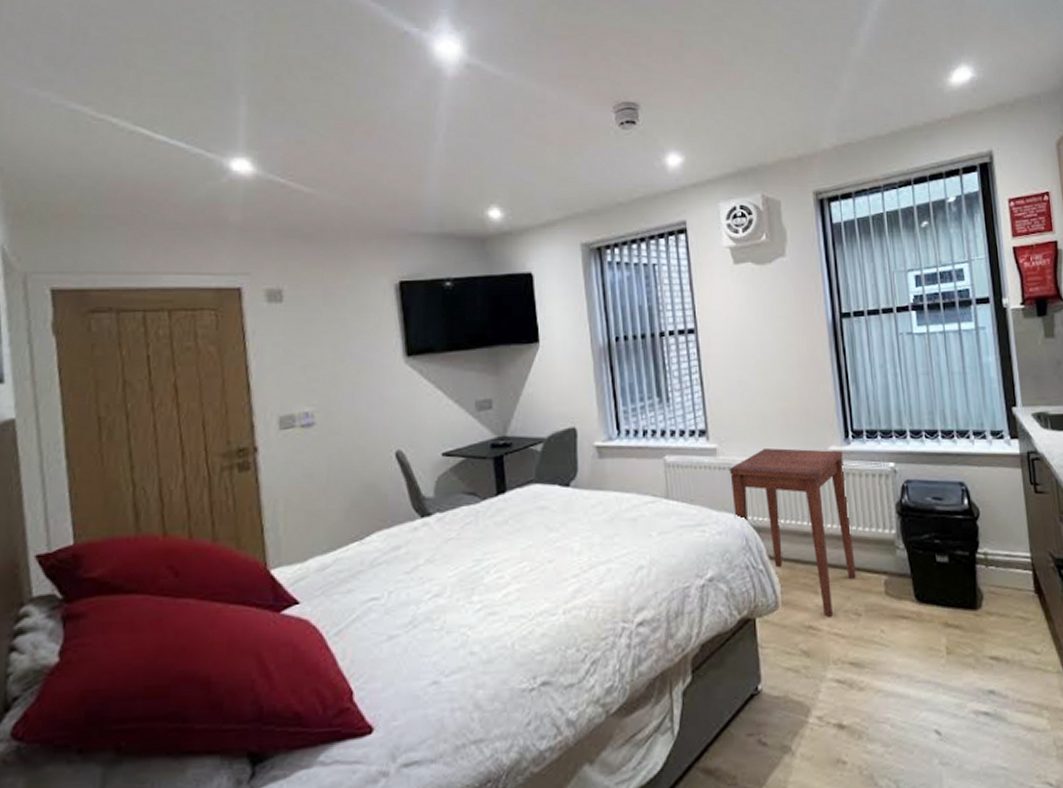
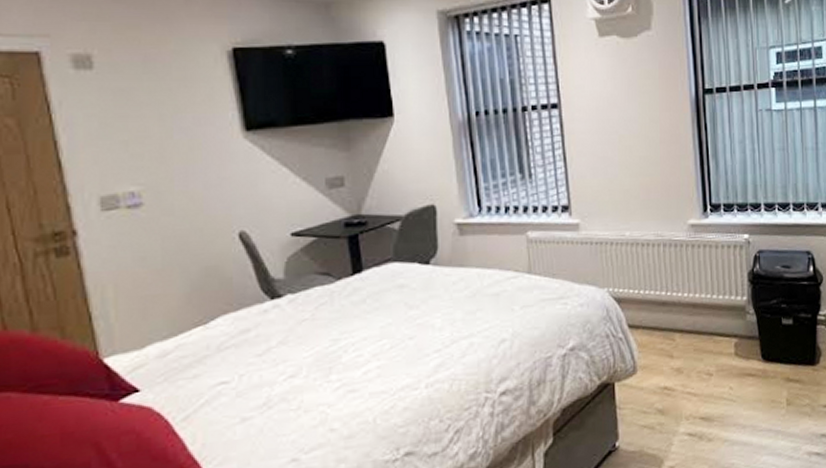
side table: present [730,448,856,617] -> none [592,222,709,378]

